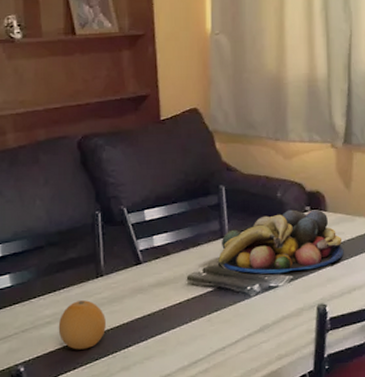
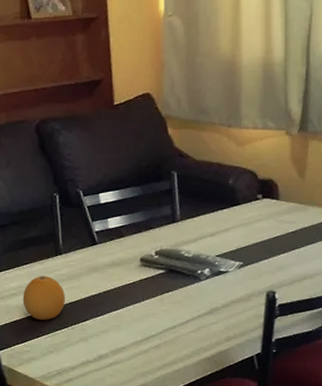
fruit bowl: present [218,209,344,274] -> none [170,197,295,260]

